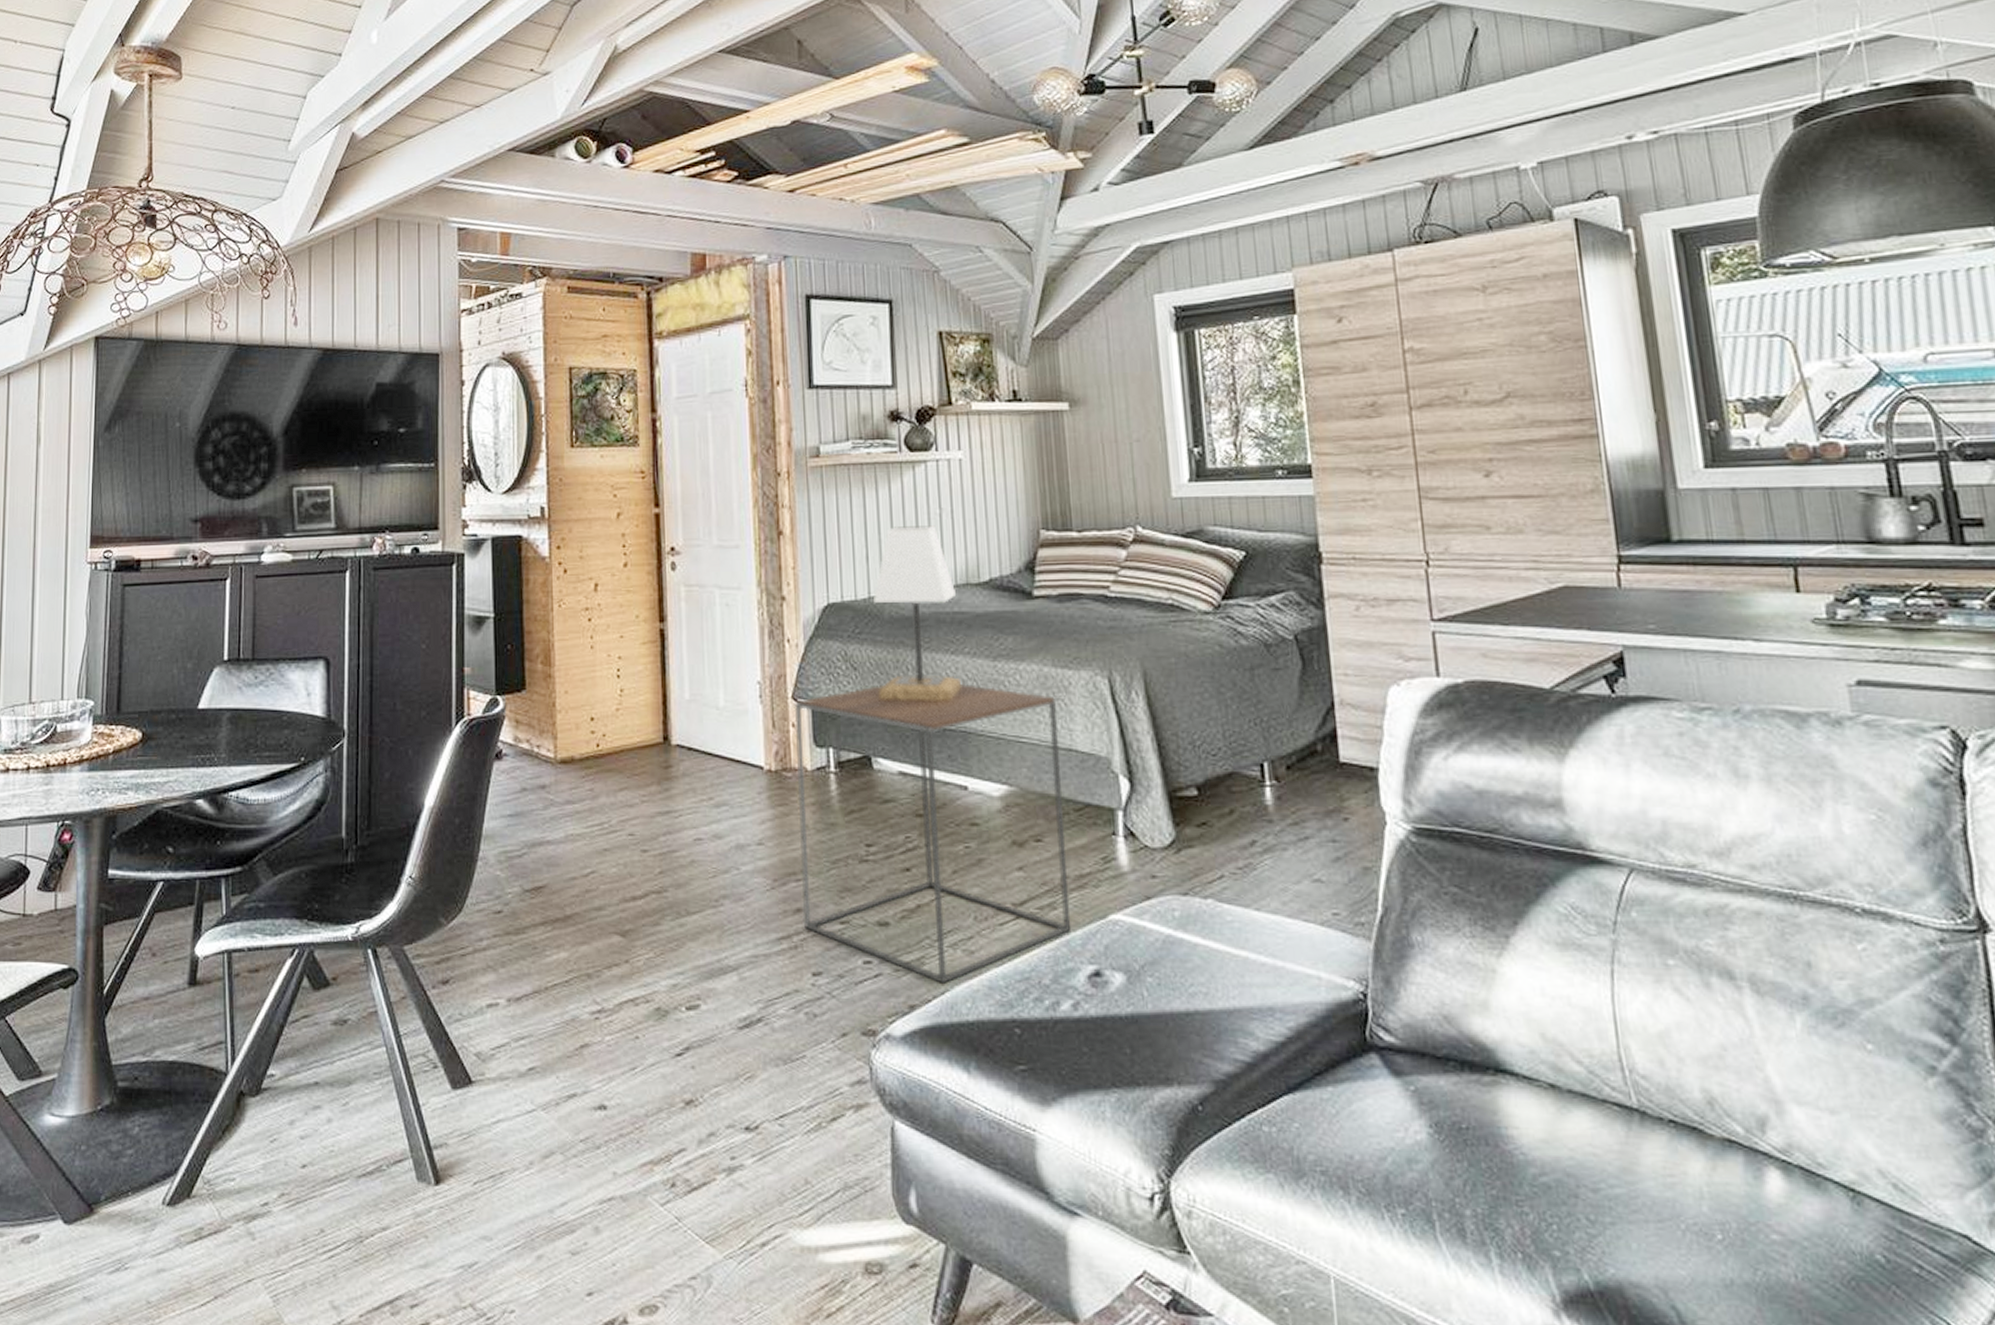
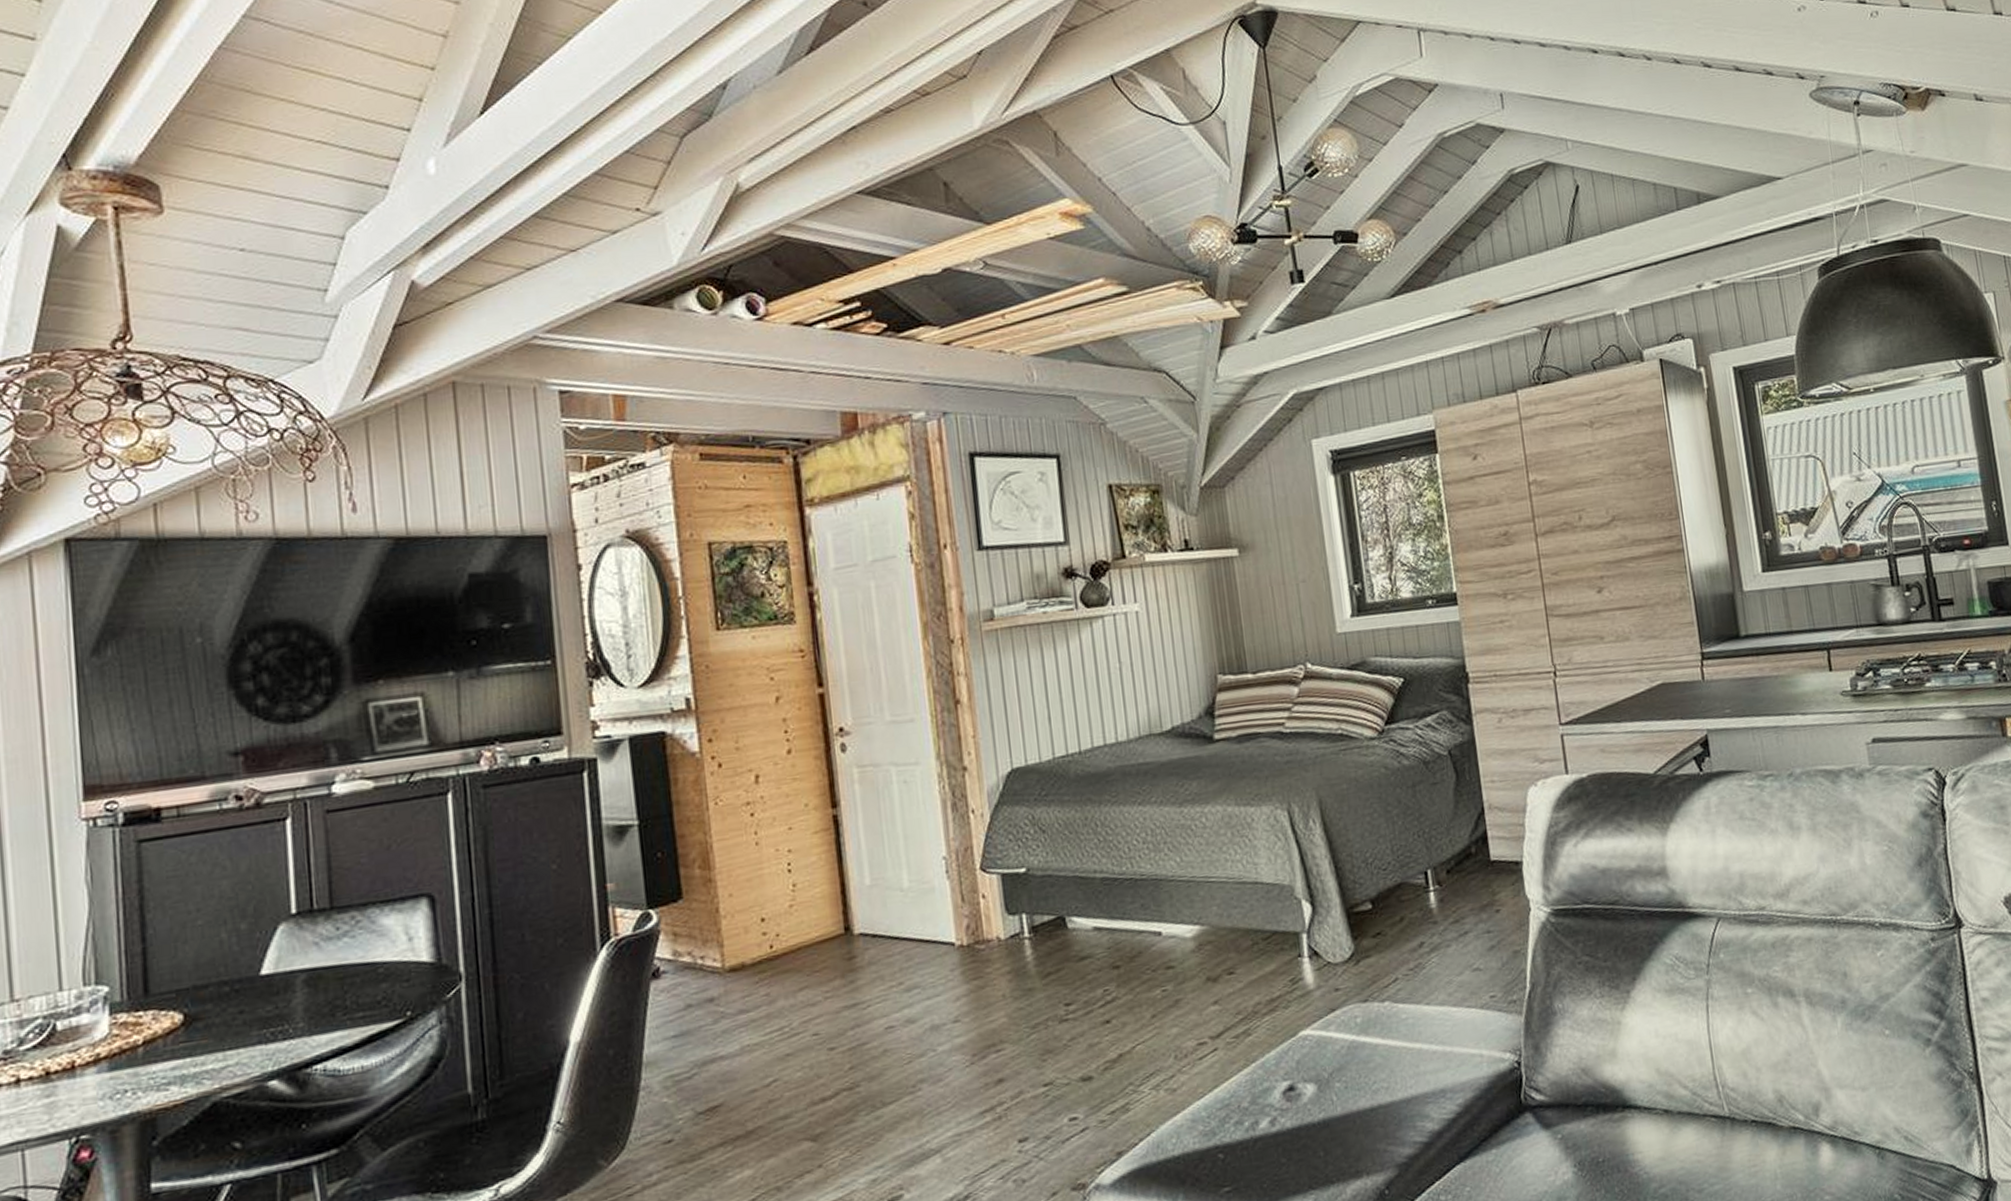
side table: present [793,683,1072,984] -> none [982,832,1266,1126]
lamp: present [874,525,961,701] -> none [1058,680,1150,859]

